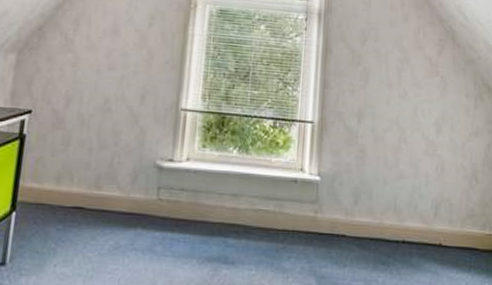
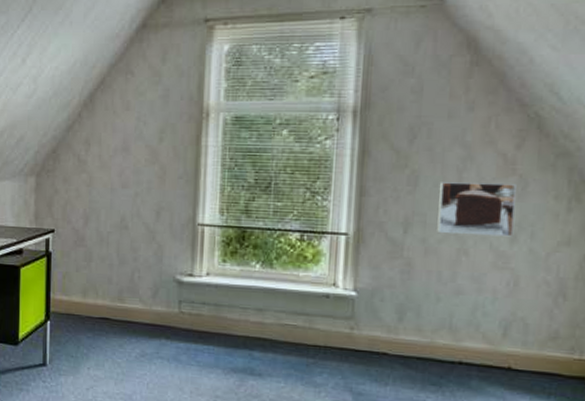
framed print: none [383,79,440,128] -> present [437,182,516,237]

